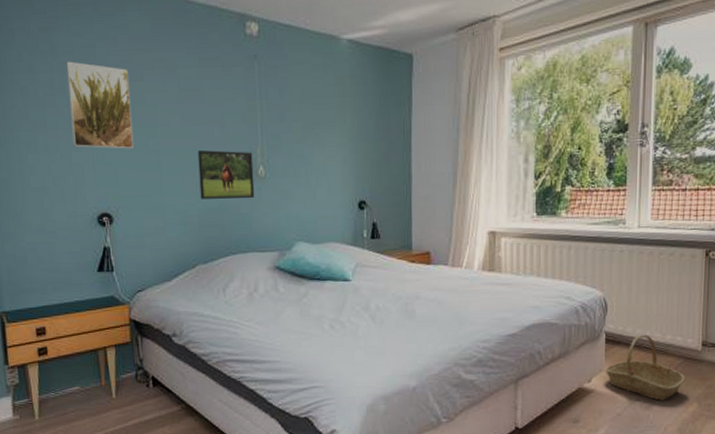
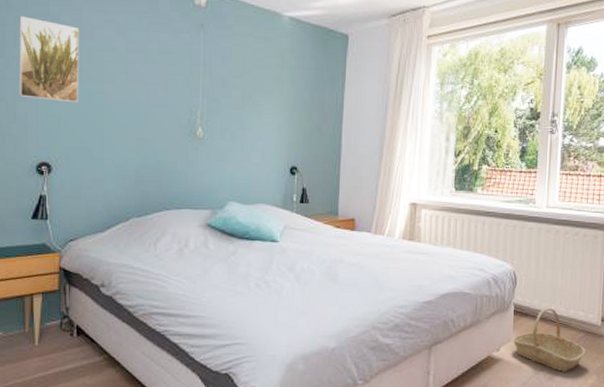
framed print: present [197,150,255,199] -> none [139,109,193,158]

